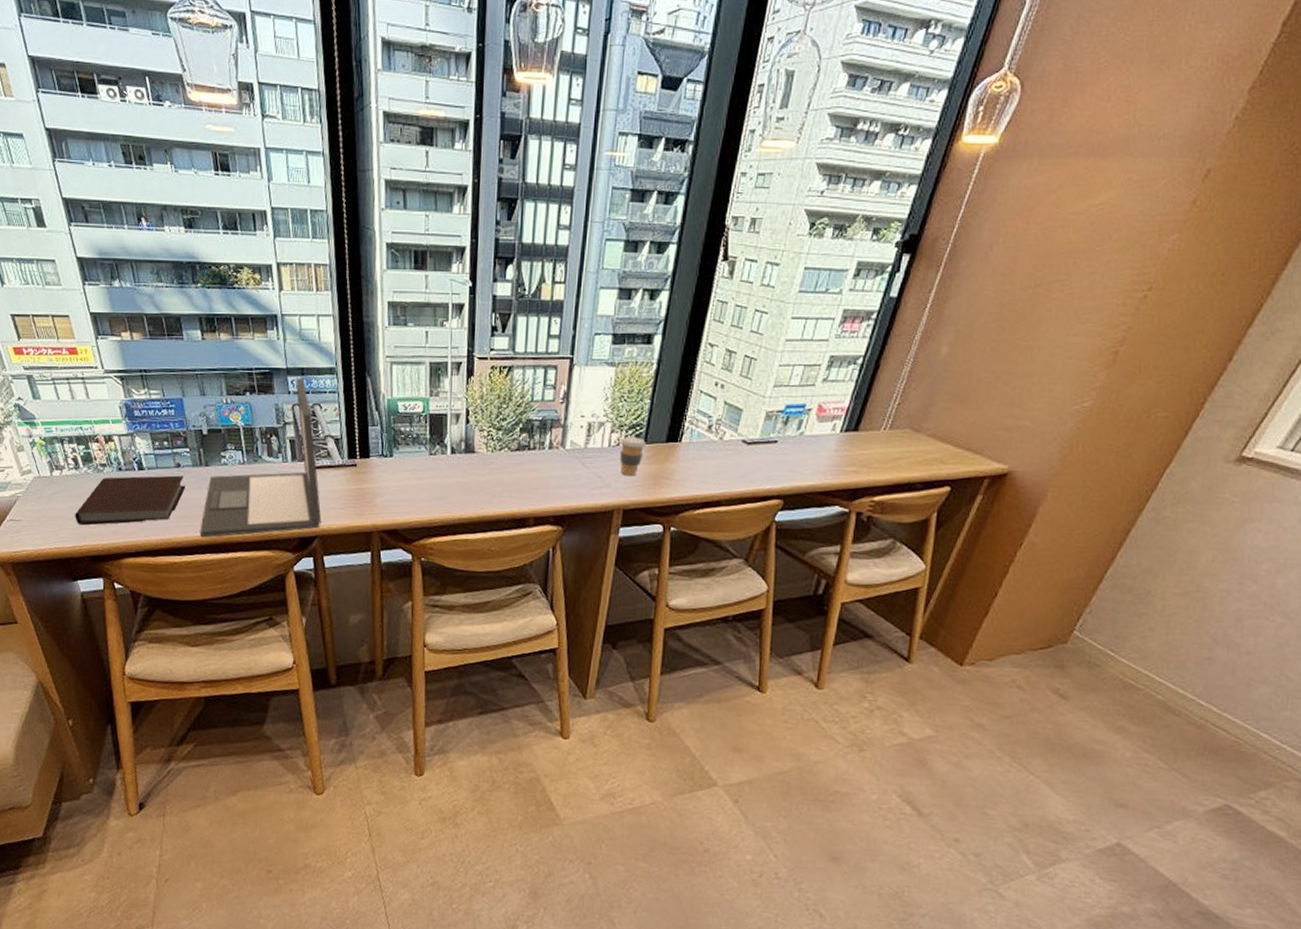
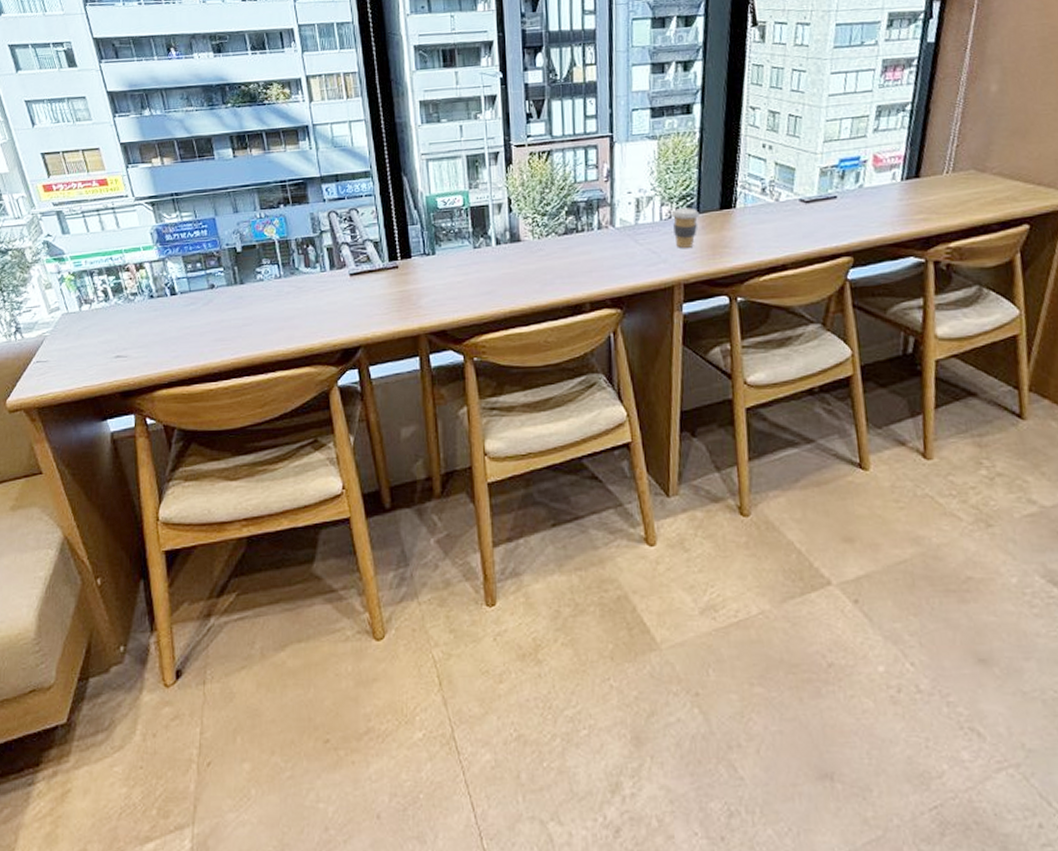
notebook: present [75,475,185,525] -> none [104,297,220,359]
laptop: present [199,378,322,538] -> none [236,184,365,360]

